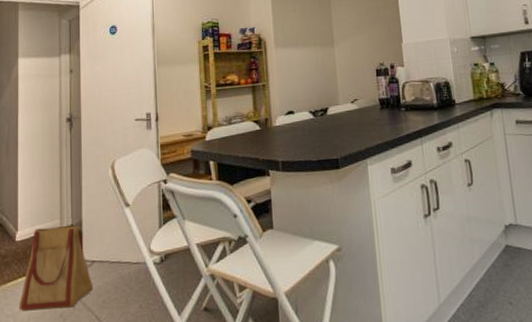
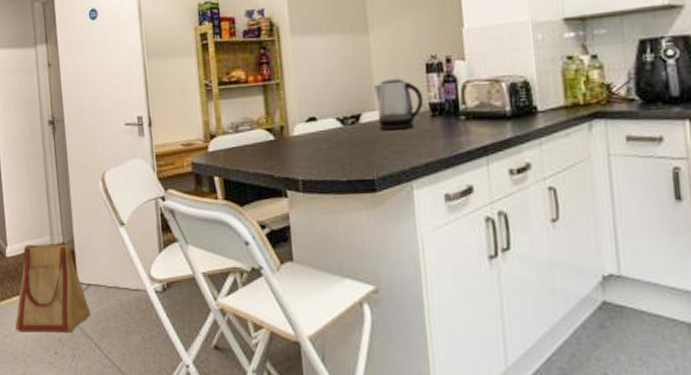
kettle: none [338,80,375,121] -> present [374,78,424,131]

